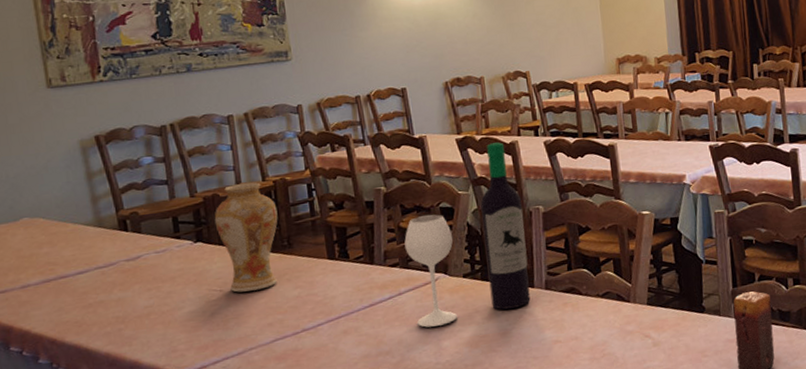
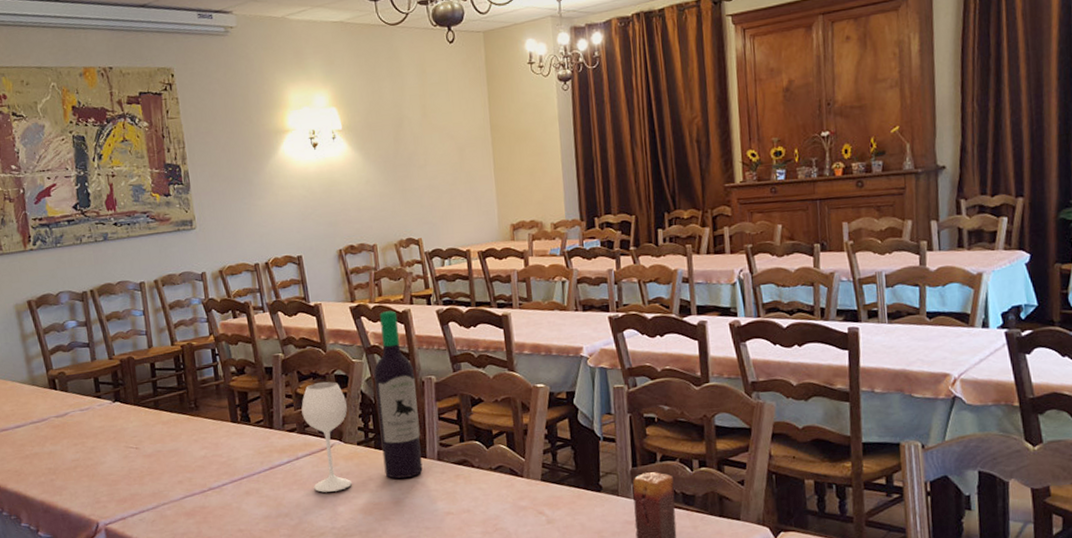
vase: present [214,182,278,293] -> none [129,346,186,451]

